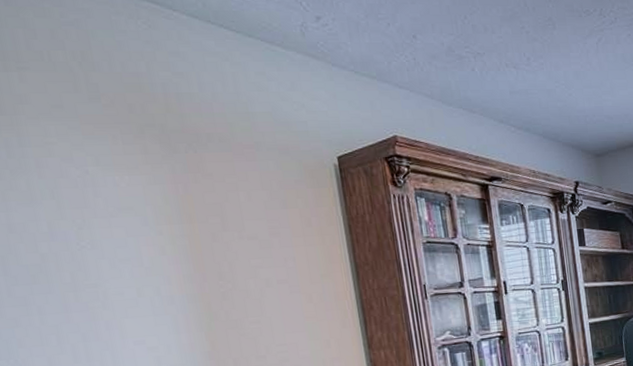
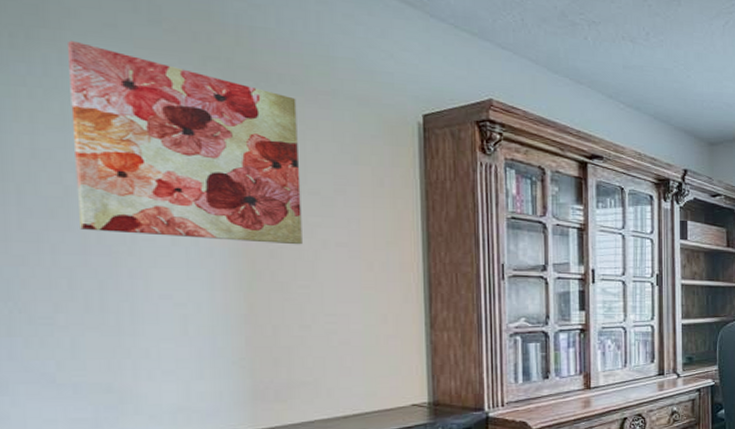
wall art: none [23,123,249,291] -> present [66,40,302,245]

